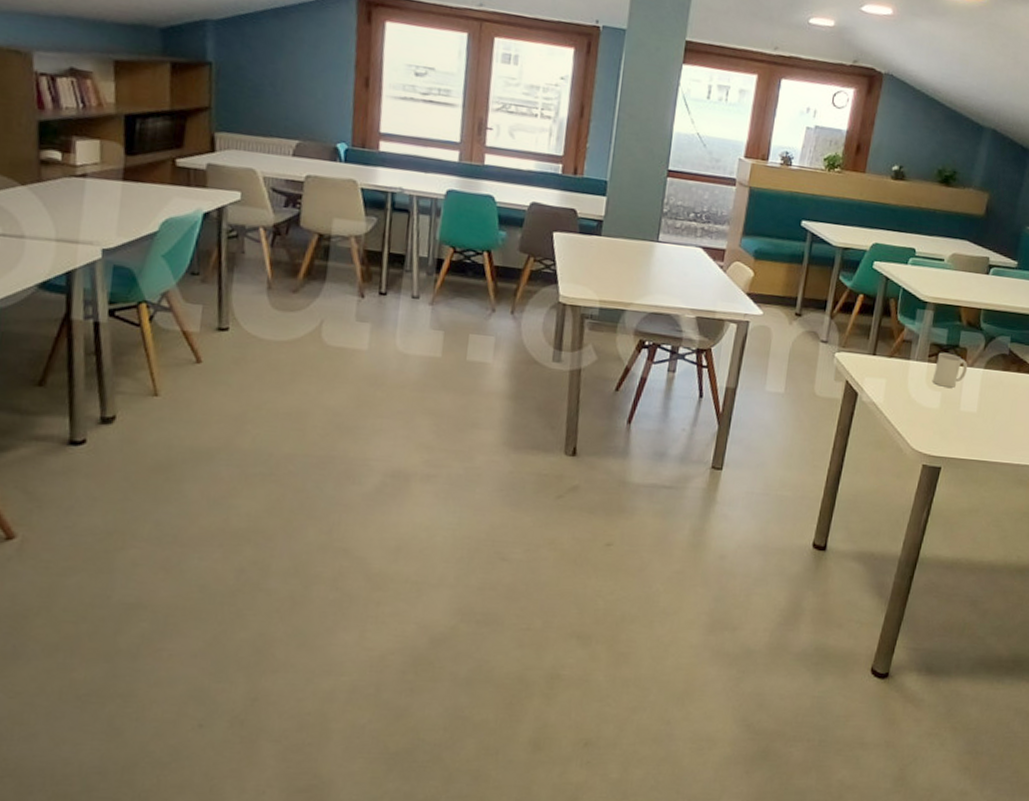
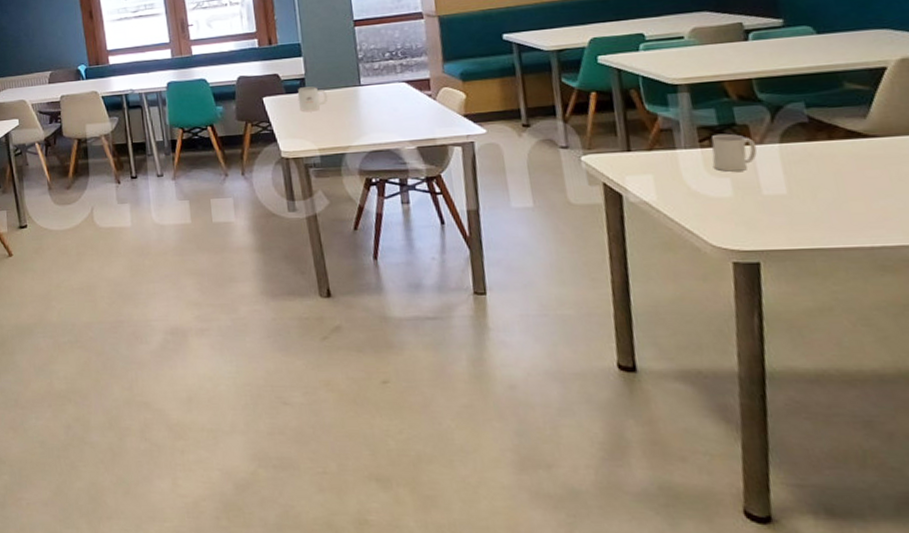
mug: none [589,230,623,260] -> present [297,86,328,113]

